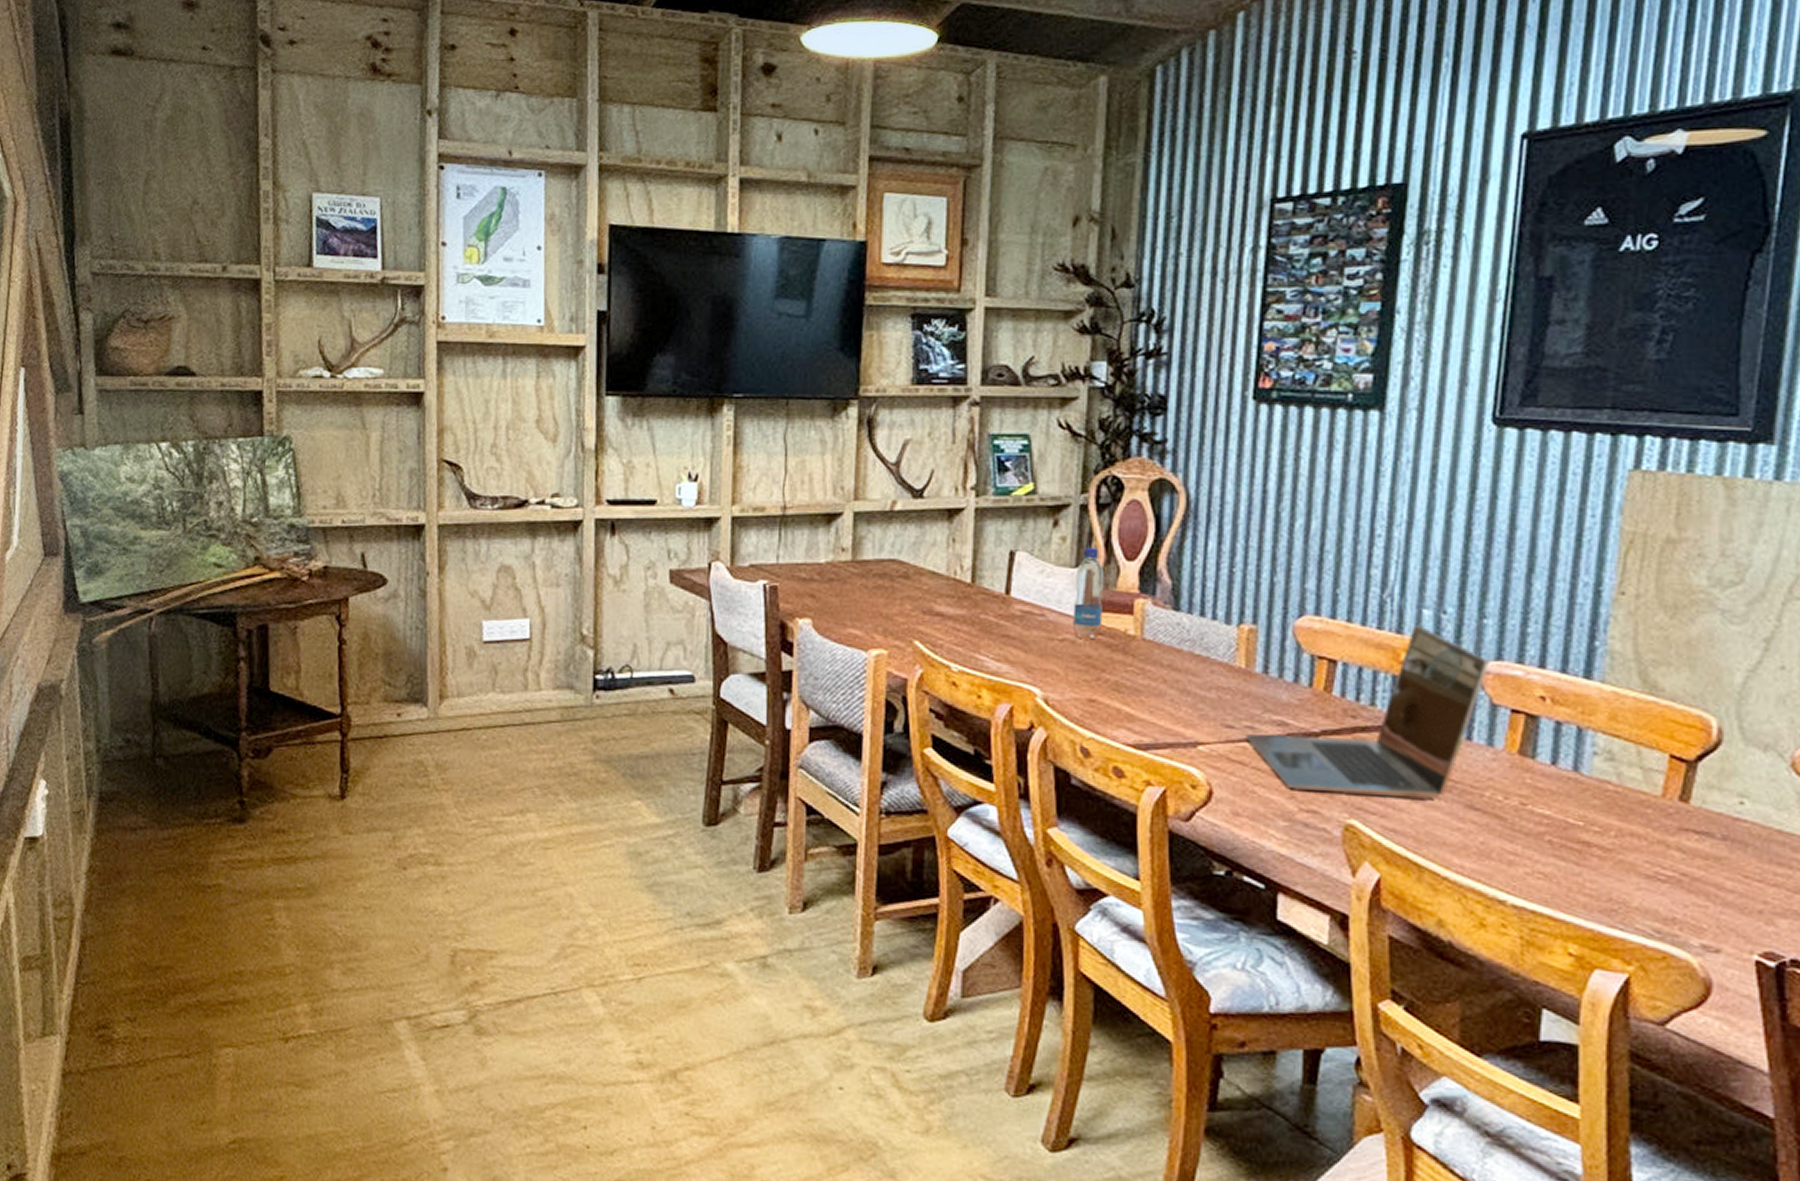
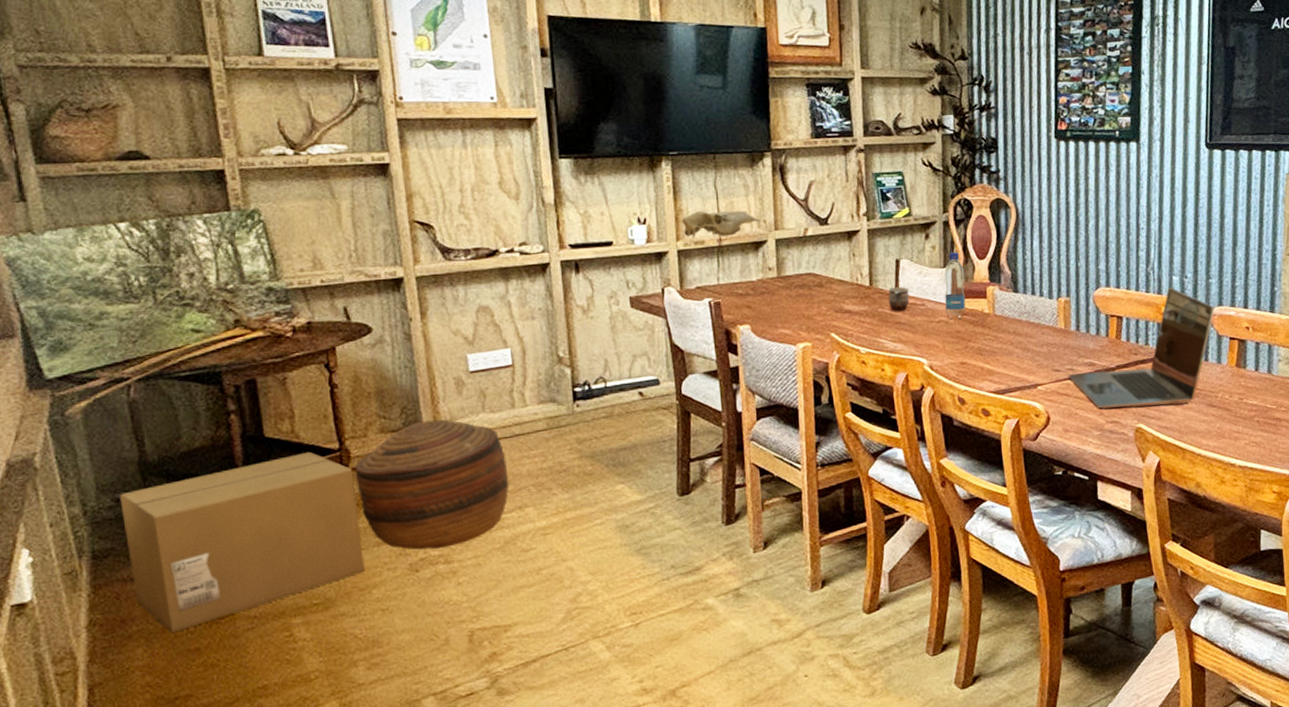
box: none [130,713,353,894] -> present [120,451,365,633]
basket: none [353,693,513,846] -> present [354,419,509,550]
animal skull: none [739,470,838,503] -> present [681,210,761,238]
mug: none [994,587,1025,622] -> present [888,286,910,312]

